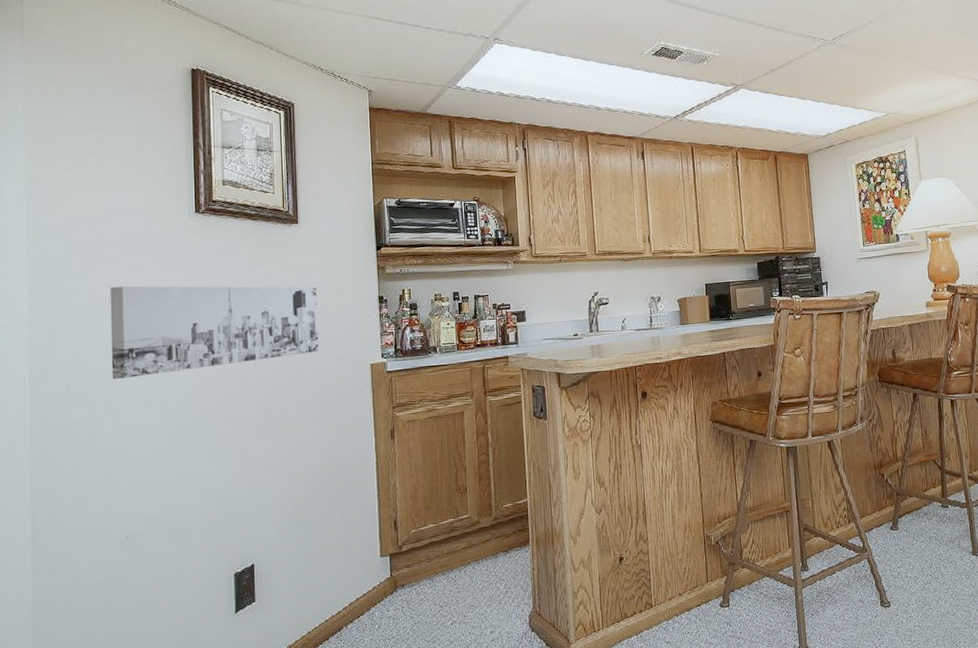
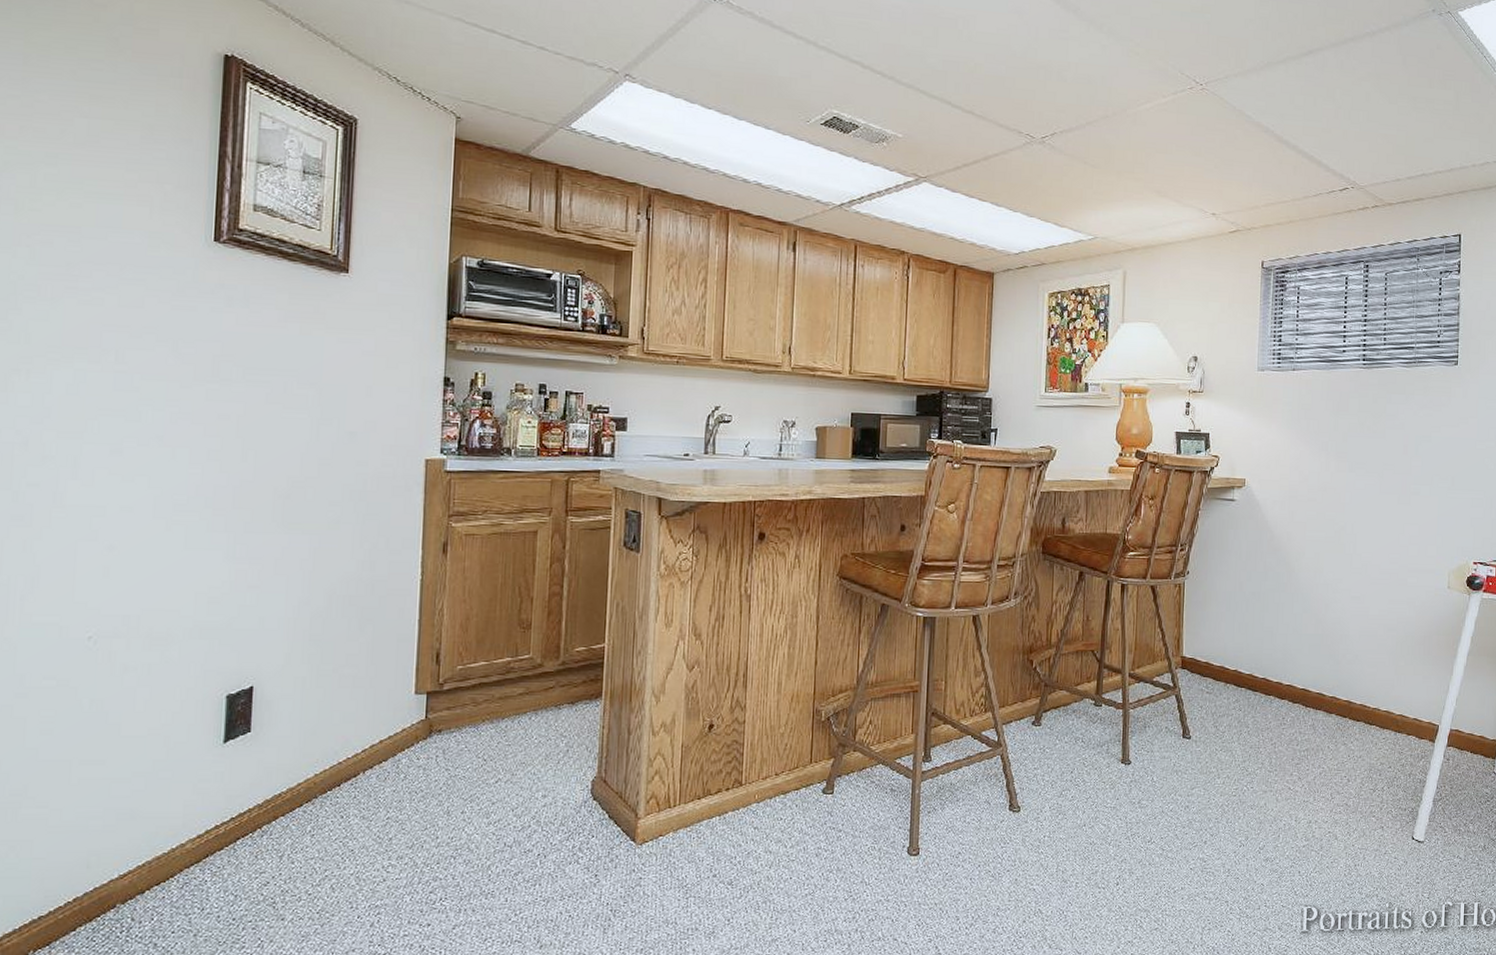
wall art: present [110,286,319,379] -> none [85,321,365,440]

